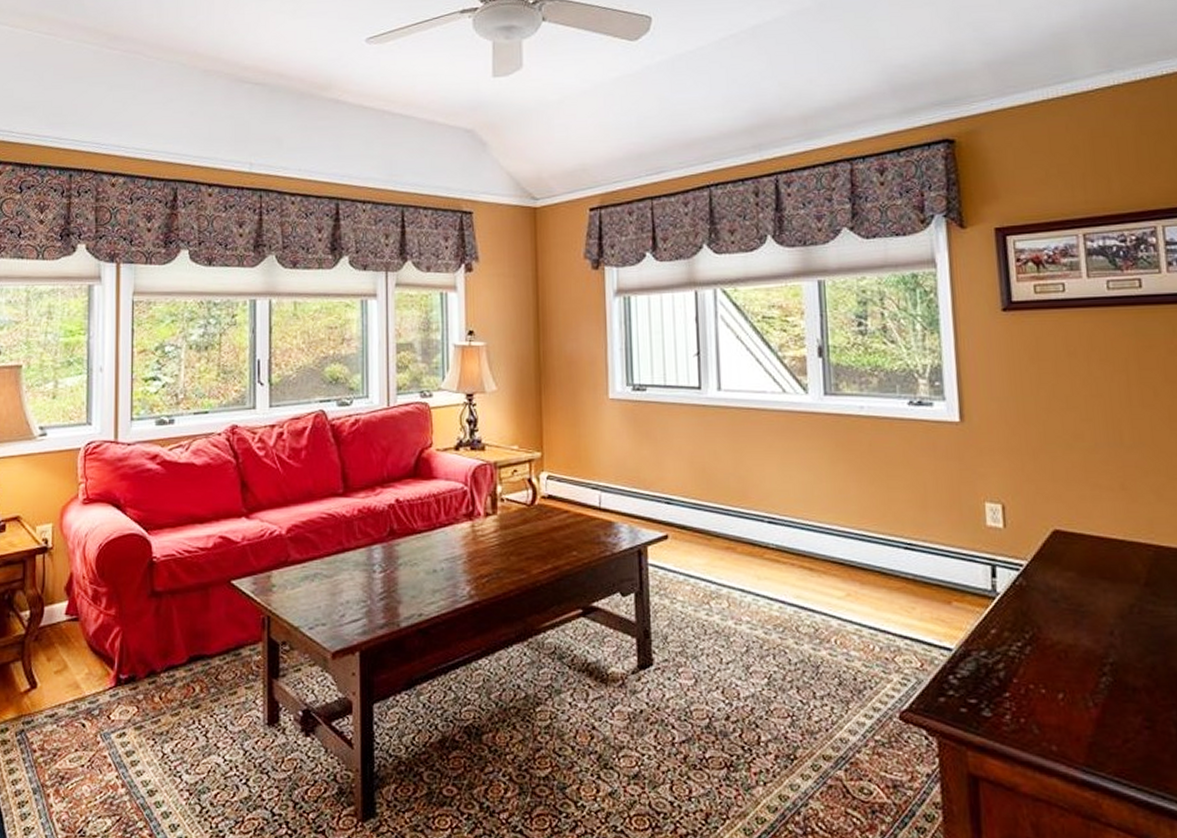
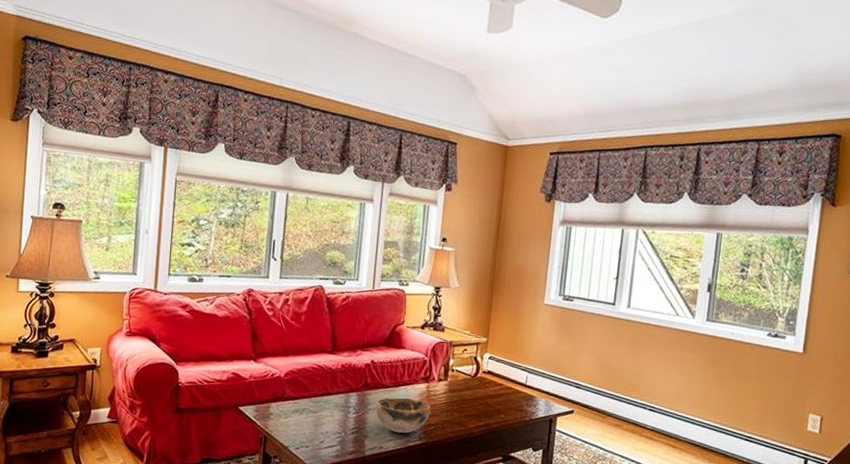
decorative bowl: none [407,543,480,592] -> present [375,398,431,434]

